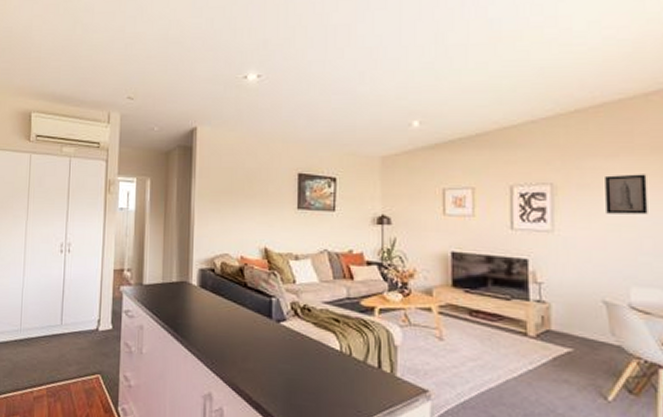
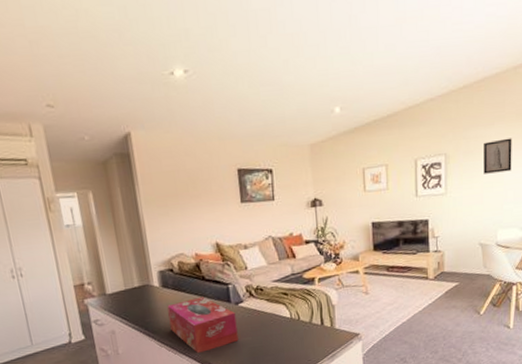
tissue box: none [201,305,275,372] -> present [167,297,239,353]

